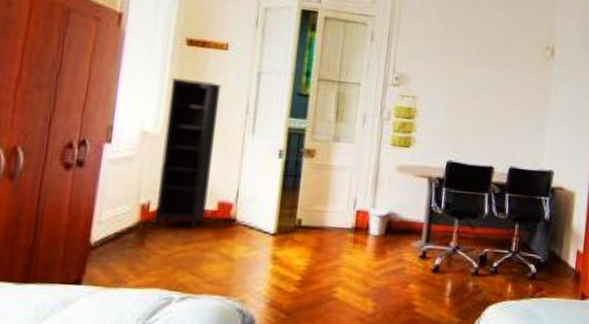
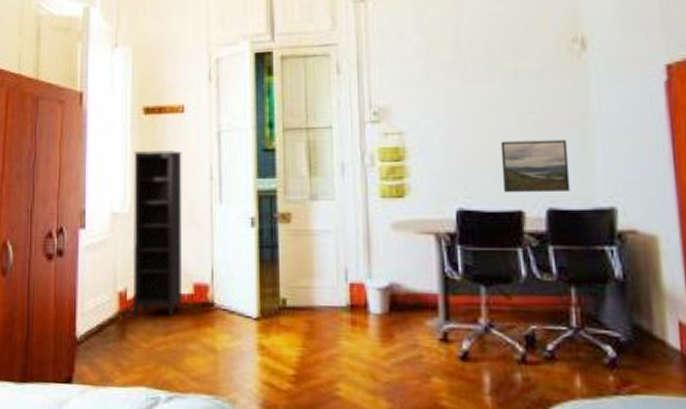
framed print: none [482,114,531,157] -> present [500,139,571,193]

